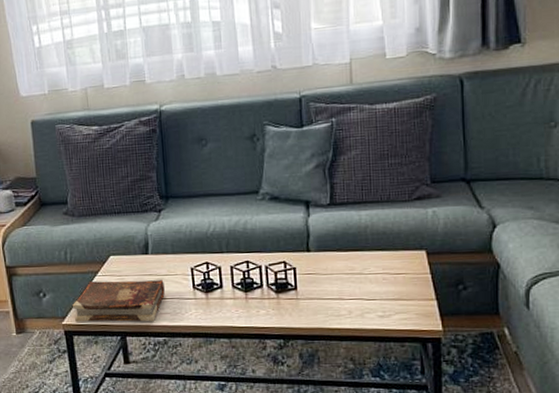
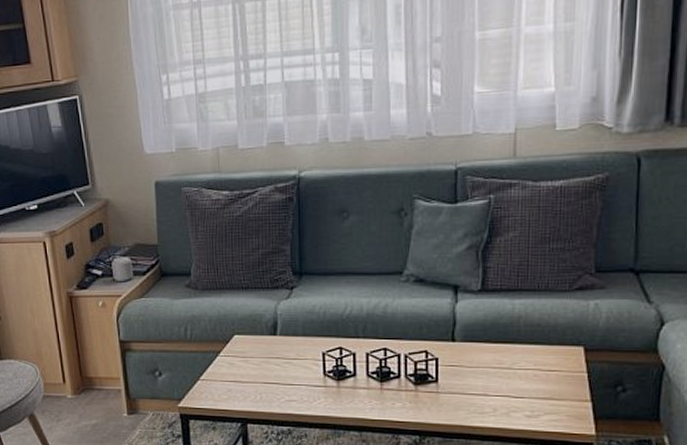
book: present [73,280,165,322] -> none [191,362,292,409]

